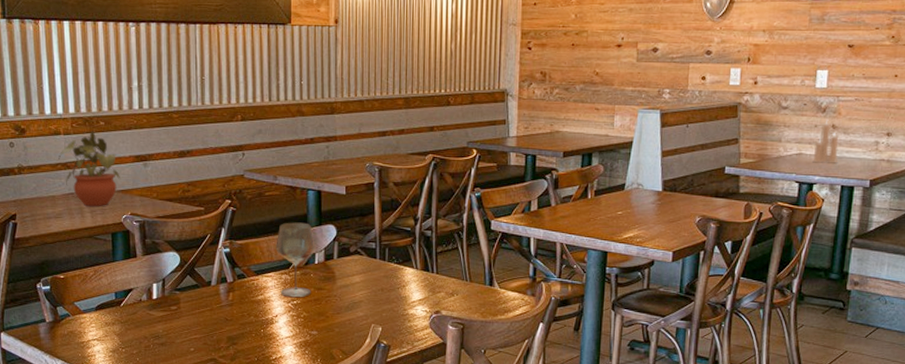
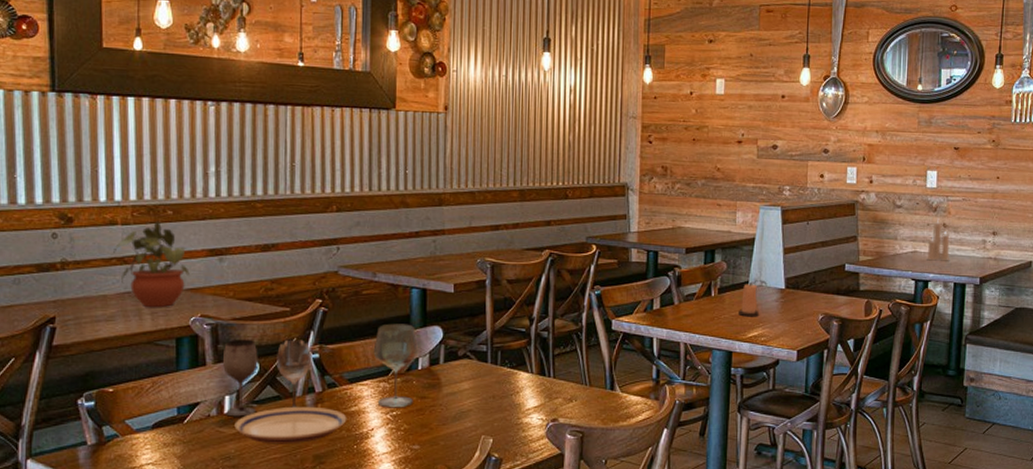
wineglass: none [150,234,223,302] -> present [223,339,311,417]
plate: none [161,294,255,327] -> present [234,406,347,444]
candle: none [615,185,635,219] -> present [739,282,759,317]

